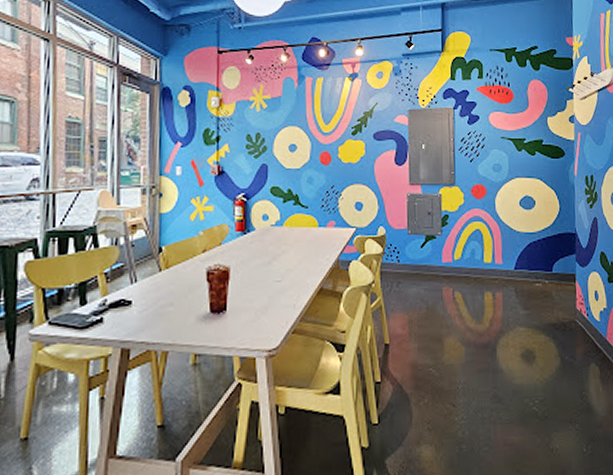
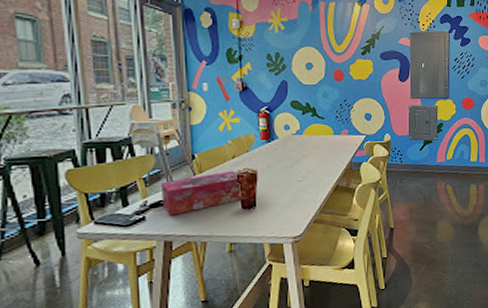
tissue box: none [123,266,211,318] -> present [162,170,241,216]

